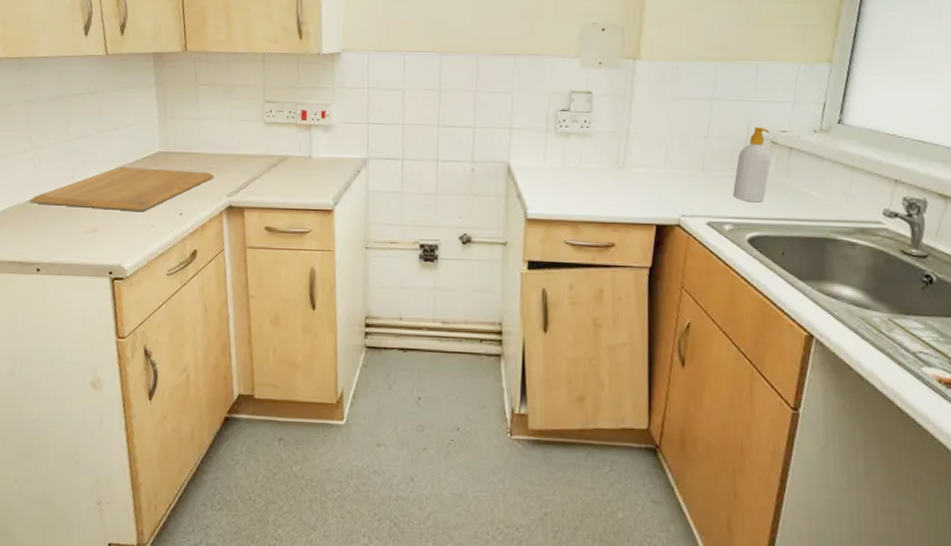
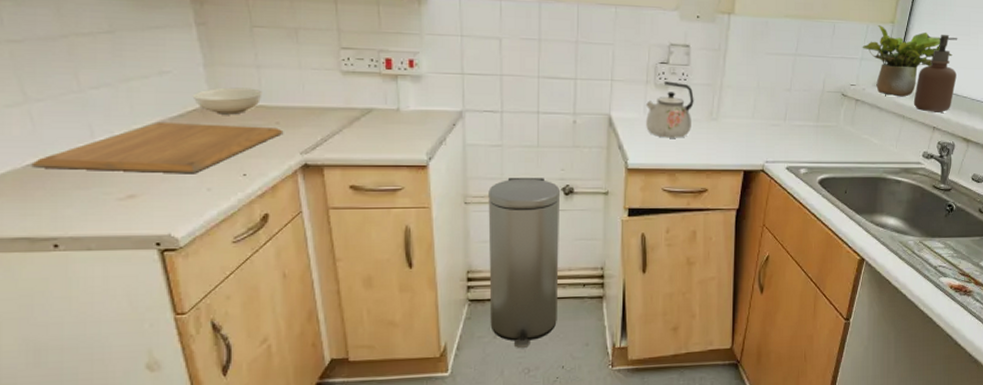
bowl: none [147,137,201,161] -> present [192,87,262,115]
pedal bin: none [386,225,458,403] -> present [488,178,561,348]
kettle: none [545,129,598,188] -> present [645,81,694,138]
soap bottle: present [733,126,770,203] -> none [809,80,841,149]
potted plant: none [793,65,914,145] -> present [862,25,953,97]
soap dispenser: none [865,72,922,163] -> present [913,34,958,113]

